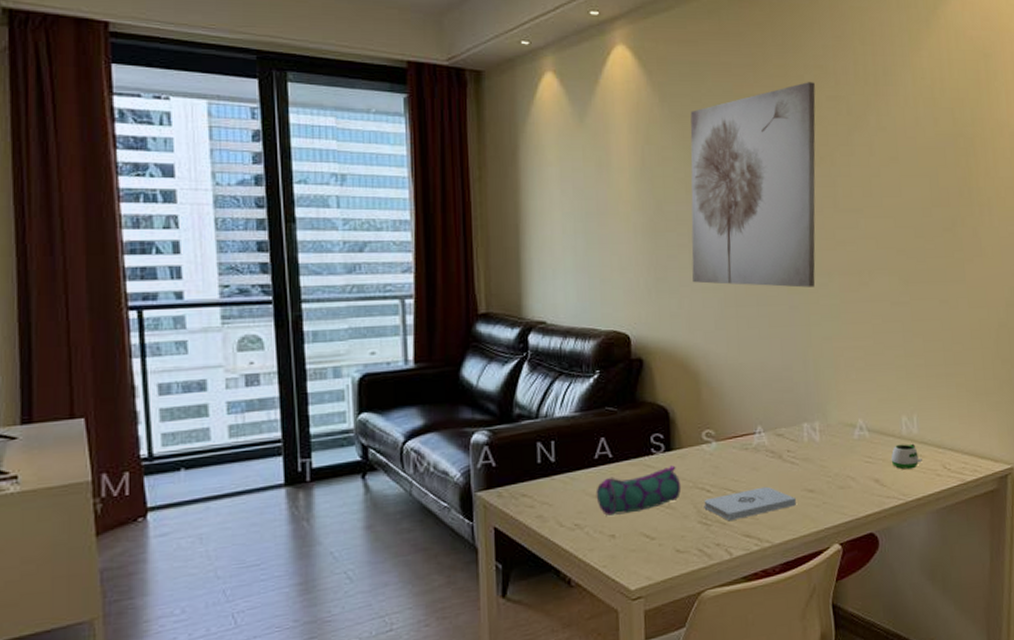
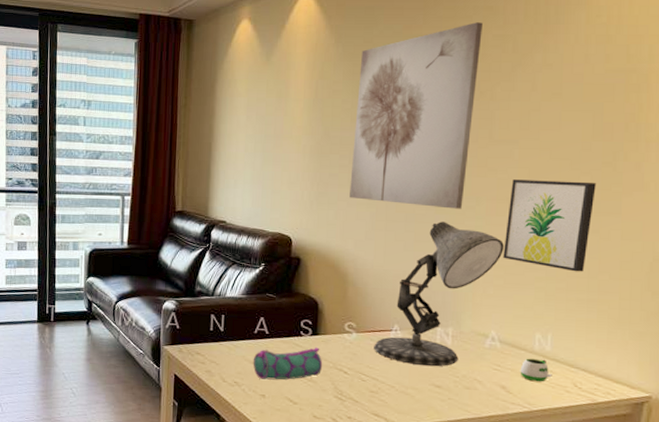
notepad: present [703,486,796,522] -> none [340,376,423,400]
desk lamp: none [737,302,862,470] -> present [374,222,505,367]
wall art: none [860,250,941,346] -> present [503,179,596,272]

